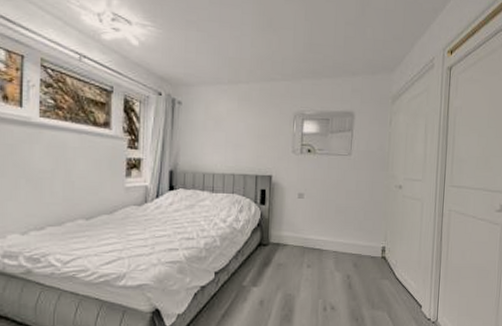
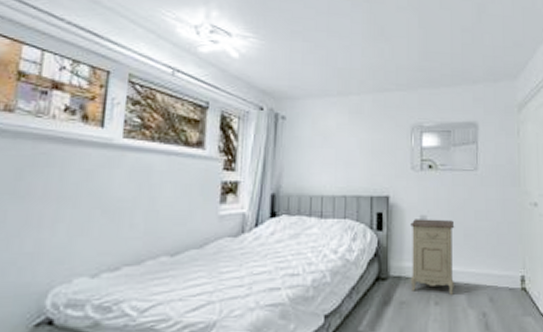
nightstand: none [287,196,328,261] -> present [410,219,455,296]

